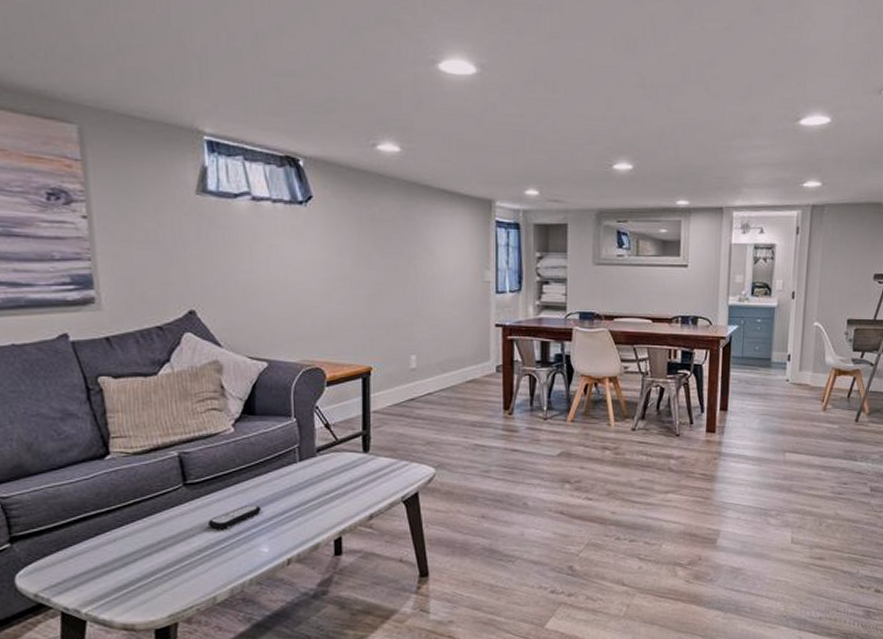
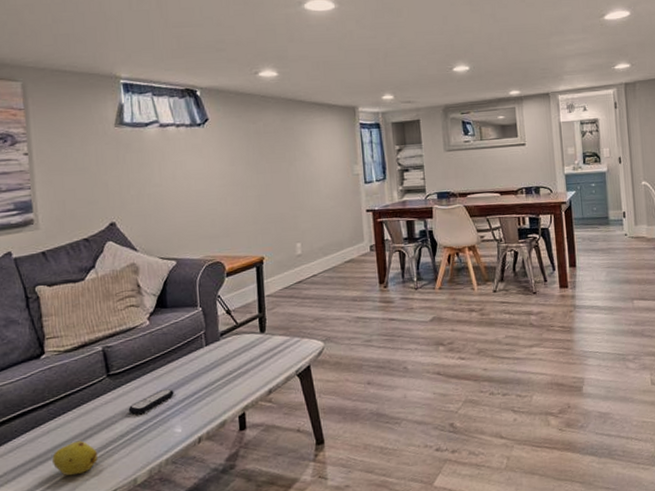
fruit: none [119,552,172,589] -> present [52,440,98,476]

